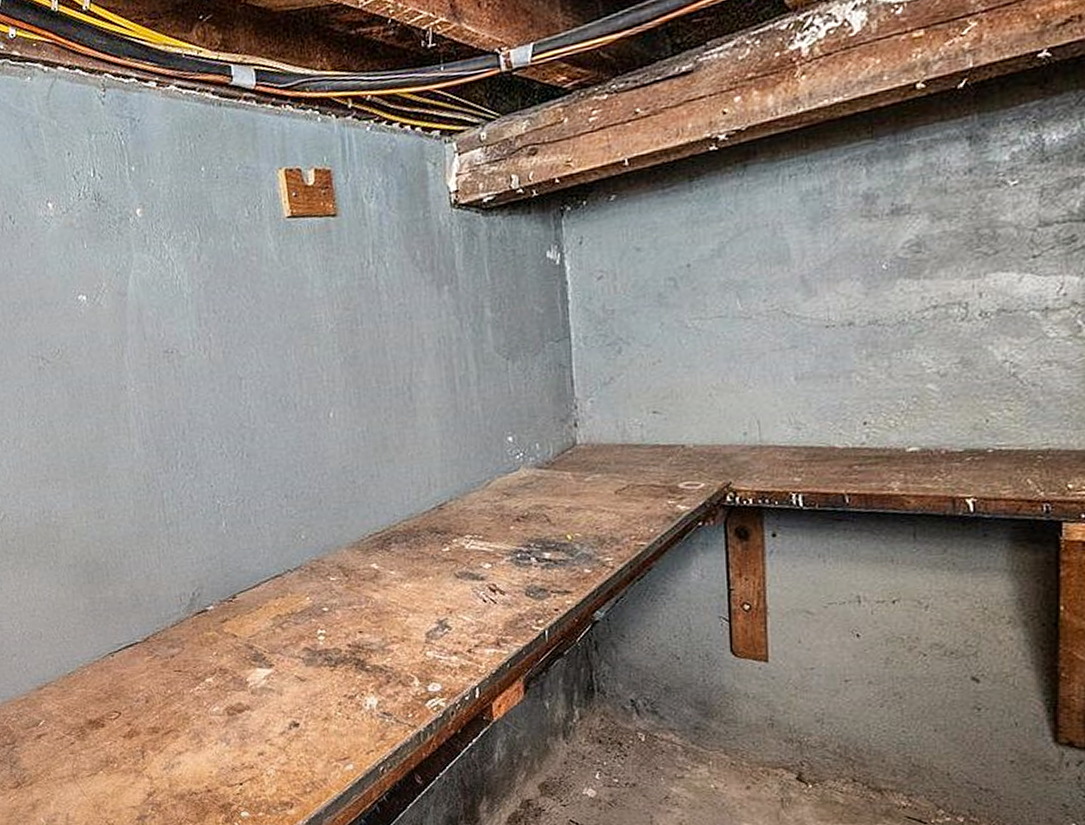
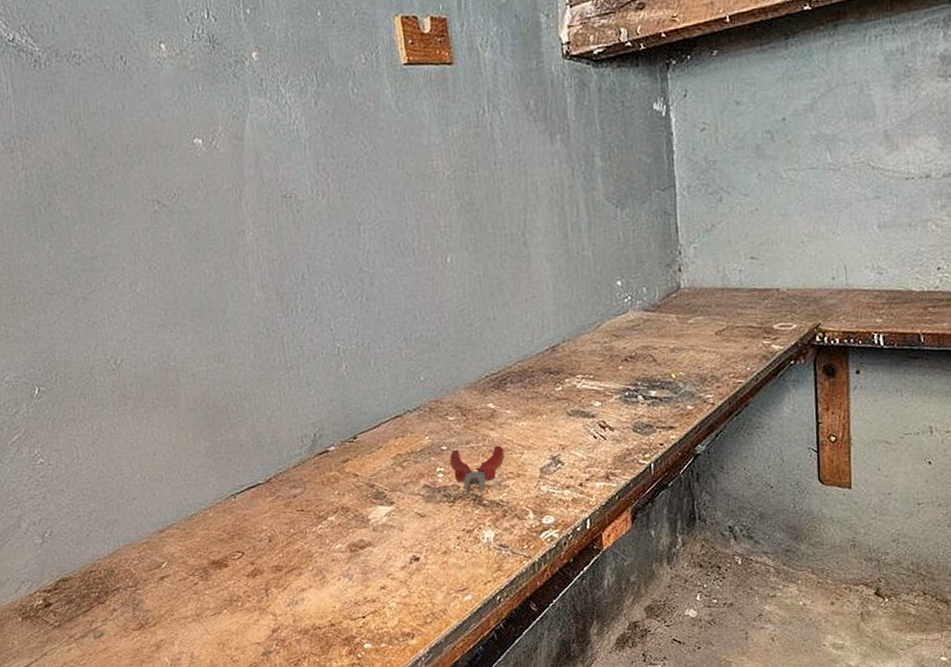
pliers: none [331,608,388,658] -> present [449,445,505,494]

